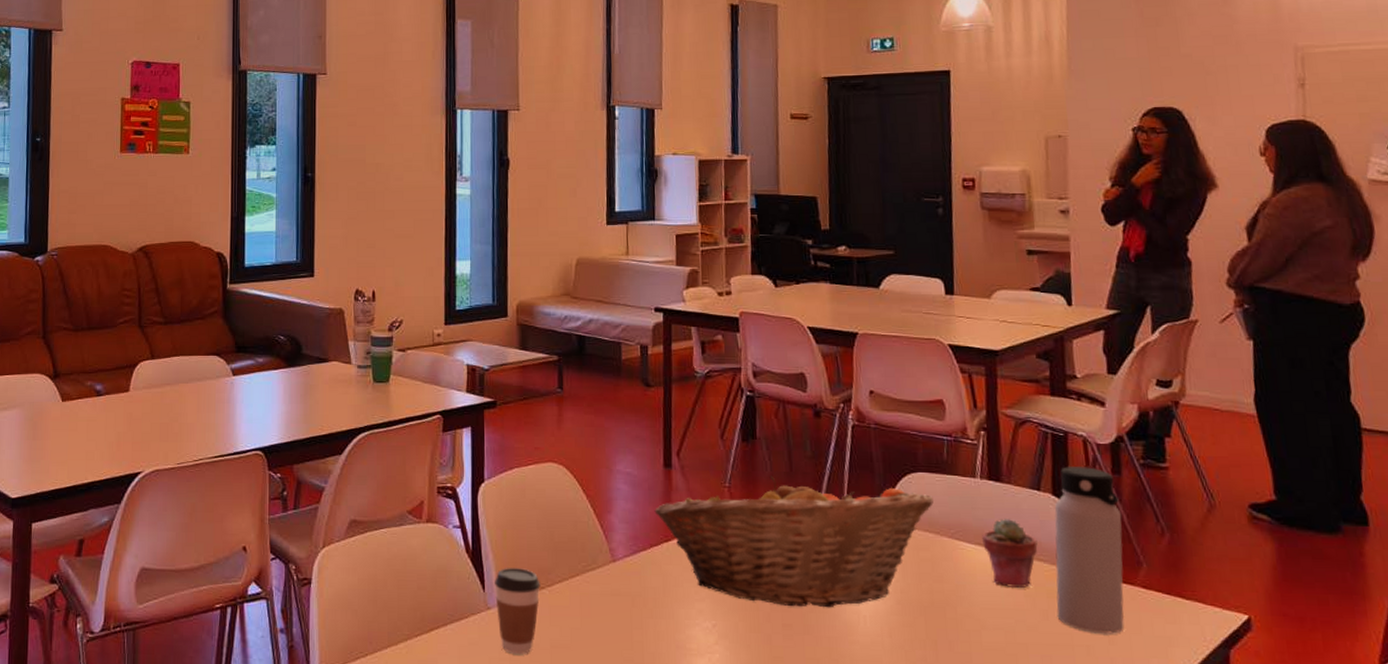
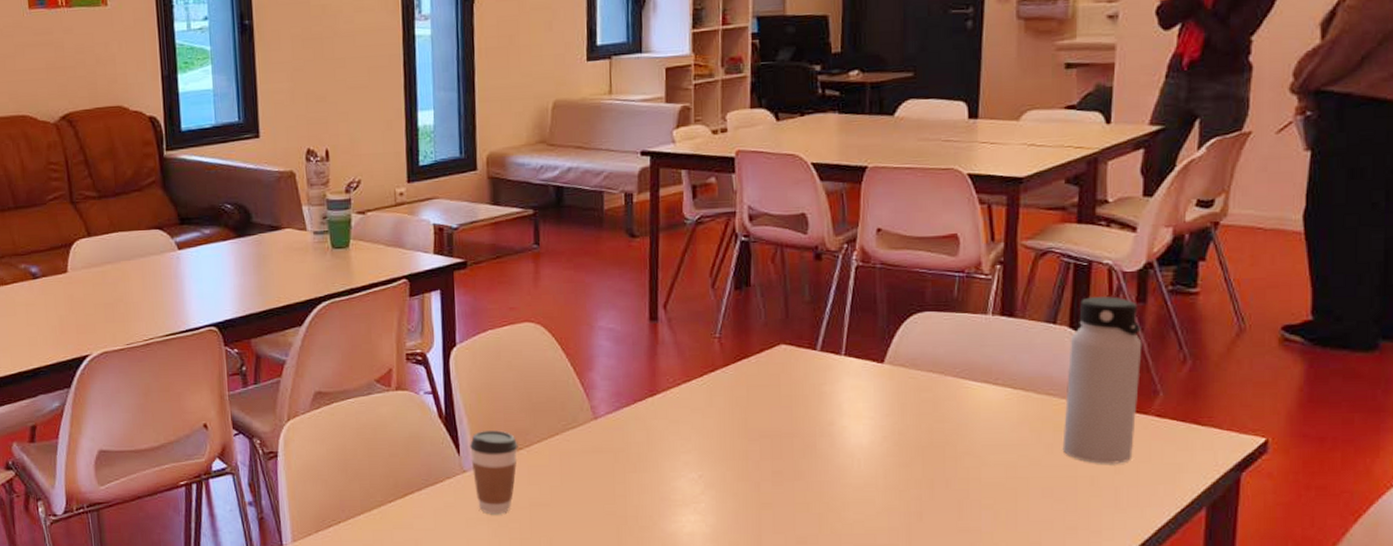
fruit basket: present [654,475,934,608] -> none [638,323,939,454]
potted succulent: present [982,519,1038,588] -> none [989,355,1048,423]

